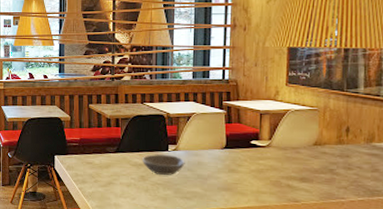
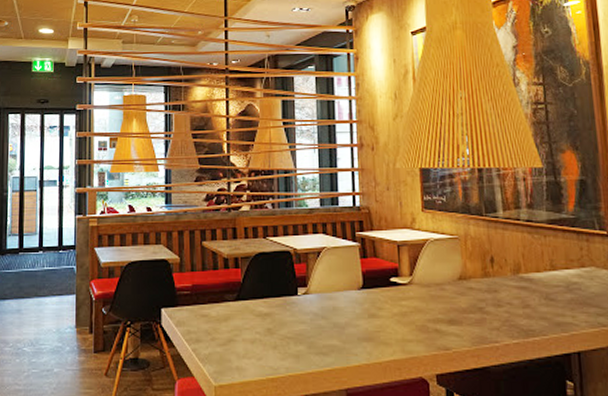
soup bowl: present [141,154,185,175] -> none [267,300,318,326]

